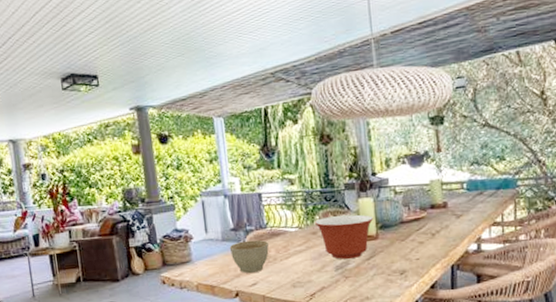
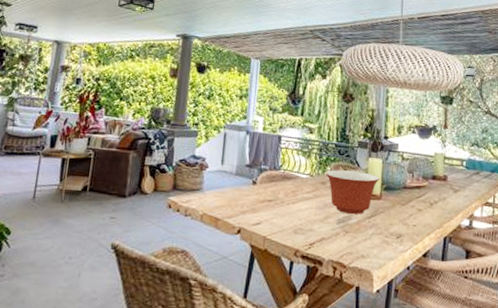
planter bowl: present [229,240,269,273] -> none [241,178,279,212]

